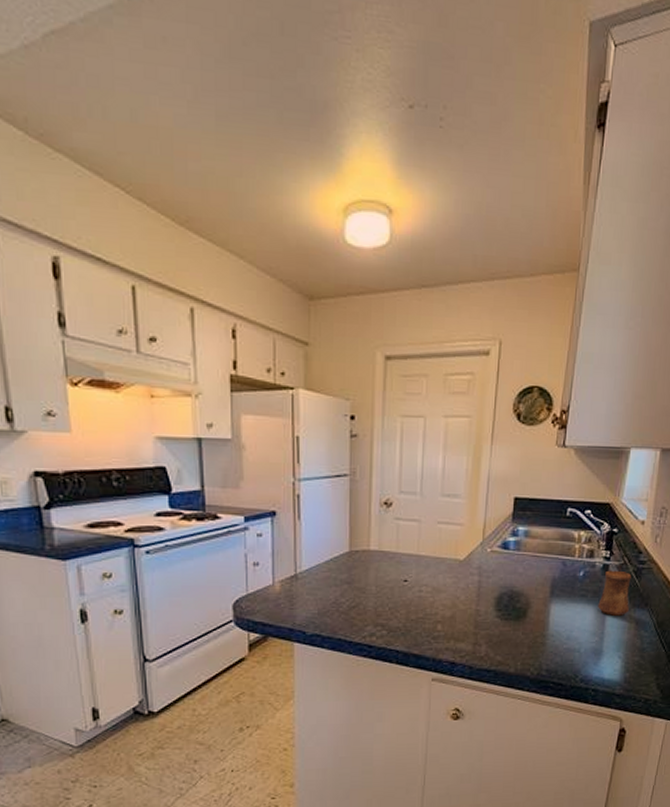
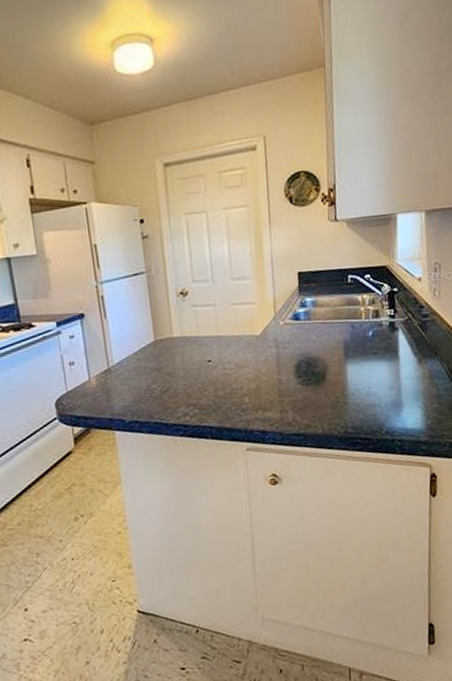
cup: present [598,570,632,616] -> none [390,326,420,369]

